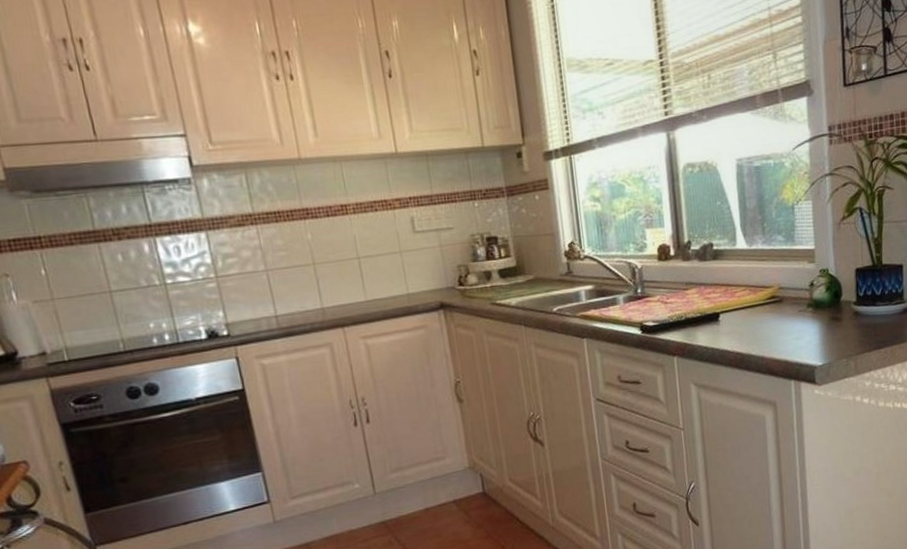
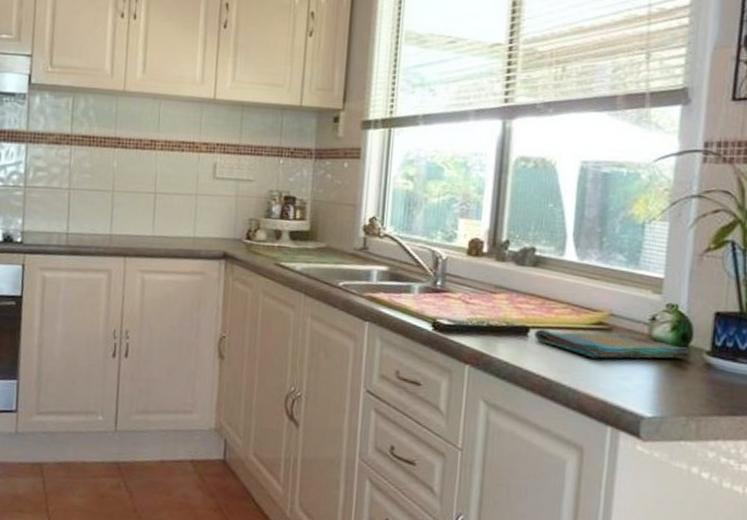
dish towel: none [724,301,842,328] -> present [534,329,690,359]

